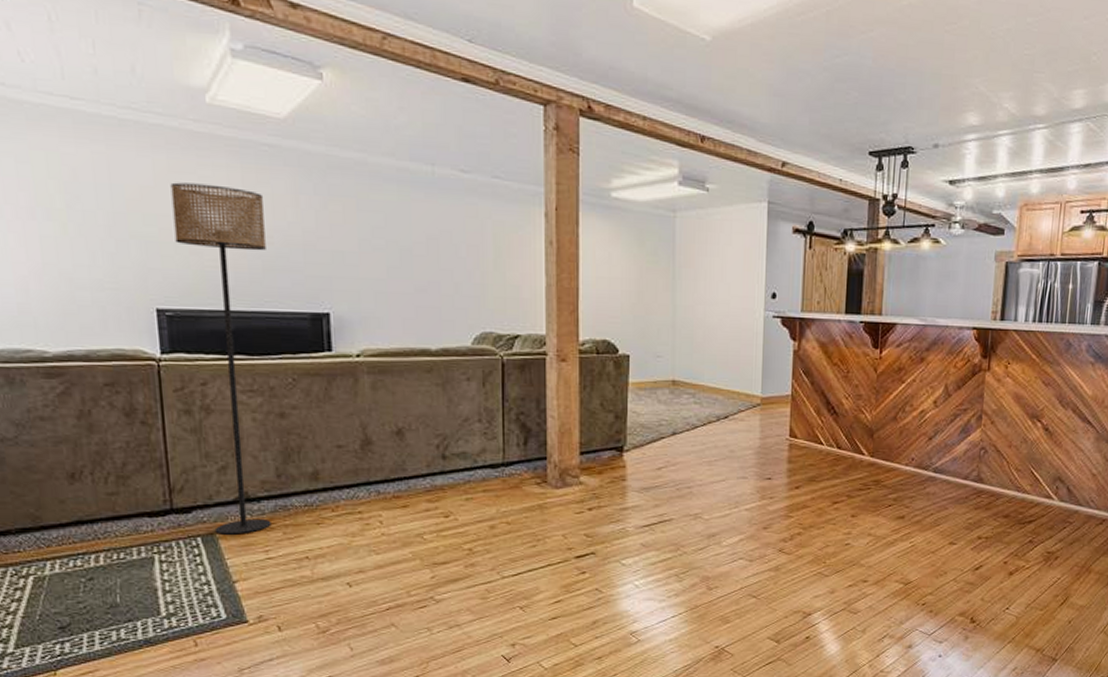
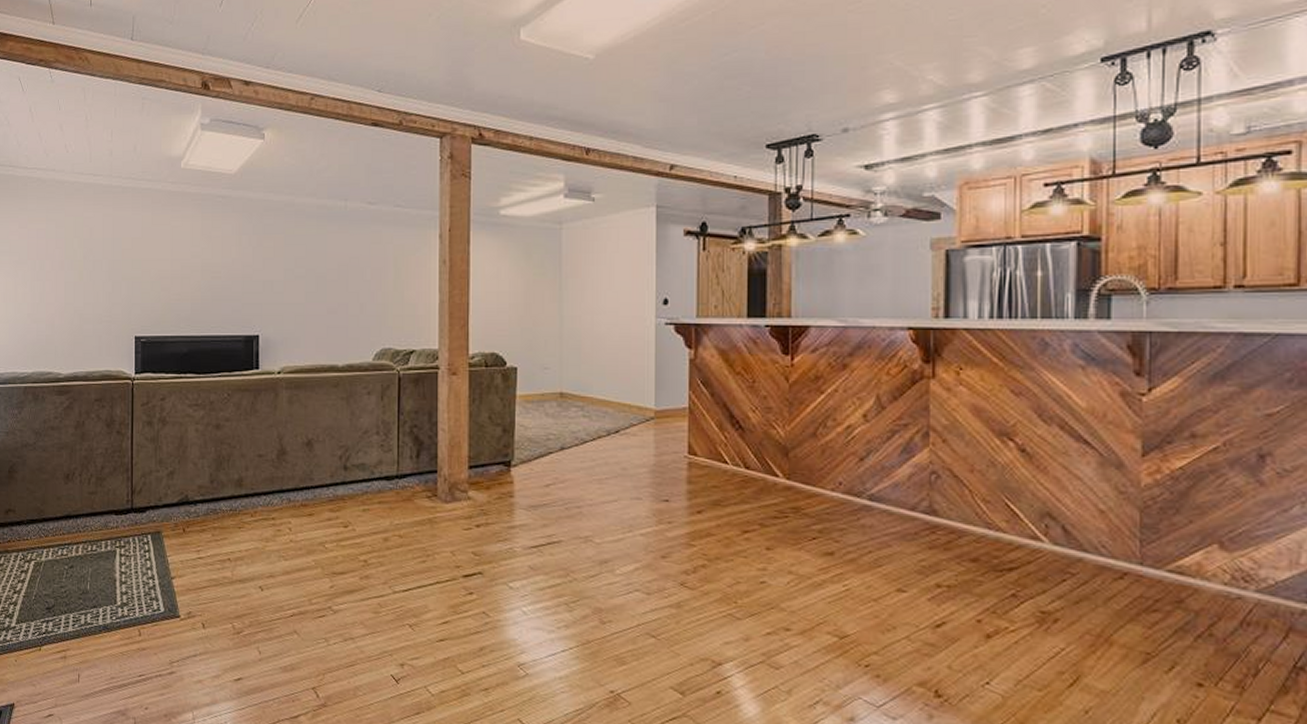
floor lamp: present [170,182,272,535] -> none [152,232,216,534]

